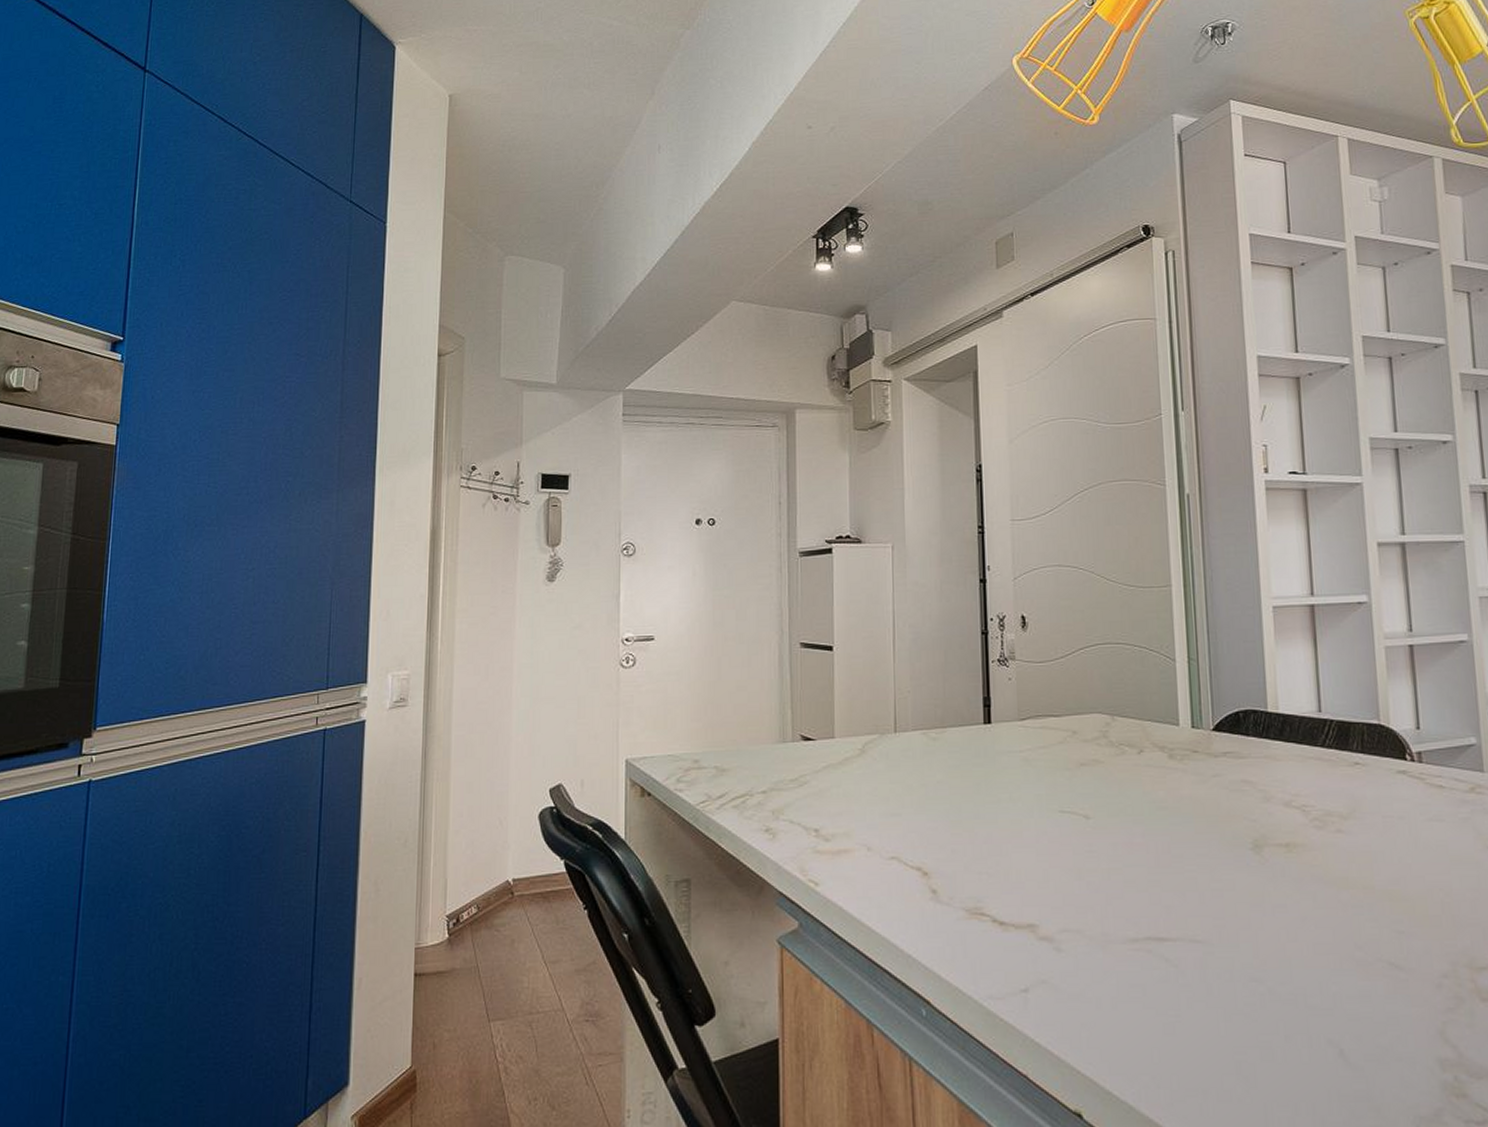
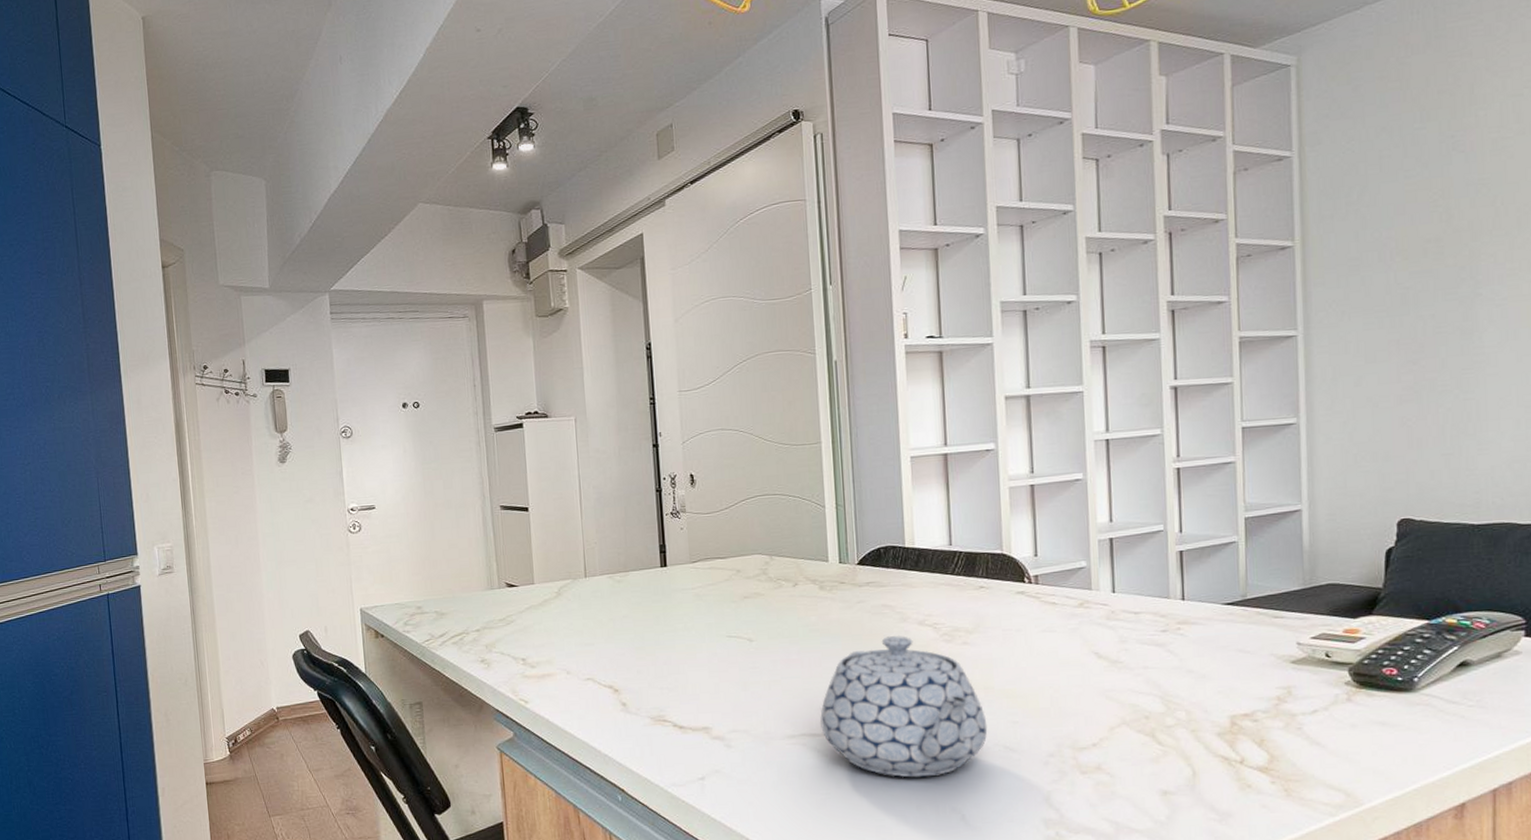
teapot: none [1169,819,1369,999] -> present [820,636,988,778]

